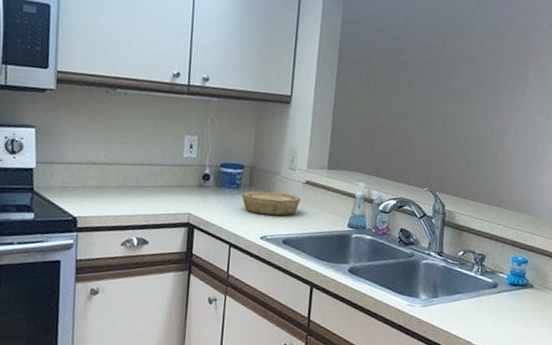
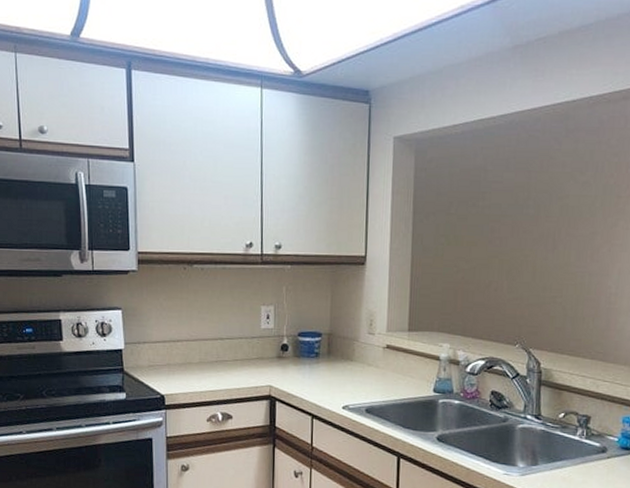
bowl: present [241,191,302,216] -> none [321,358,383,384]

